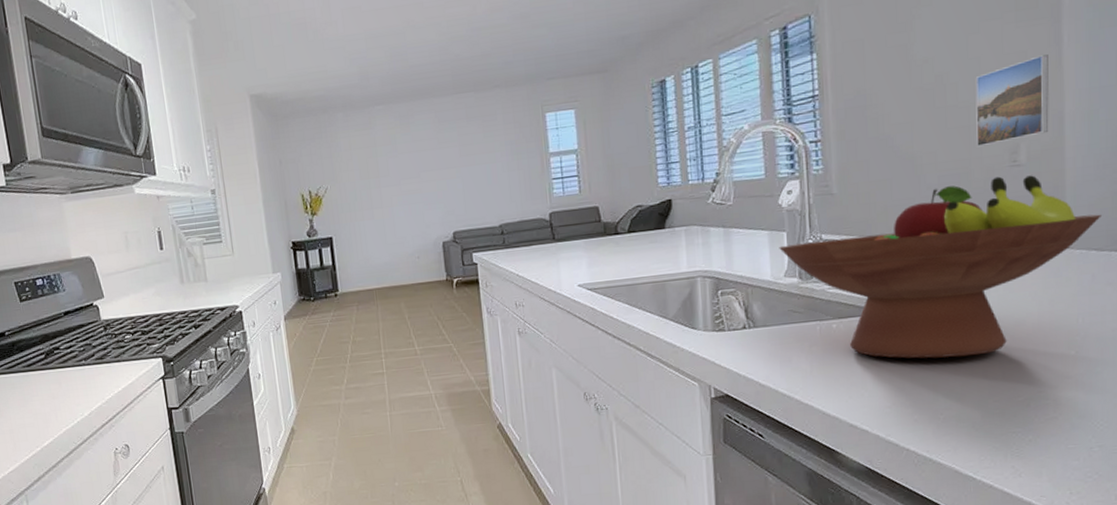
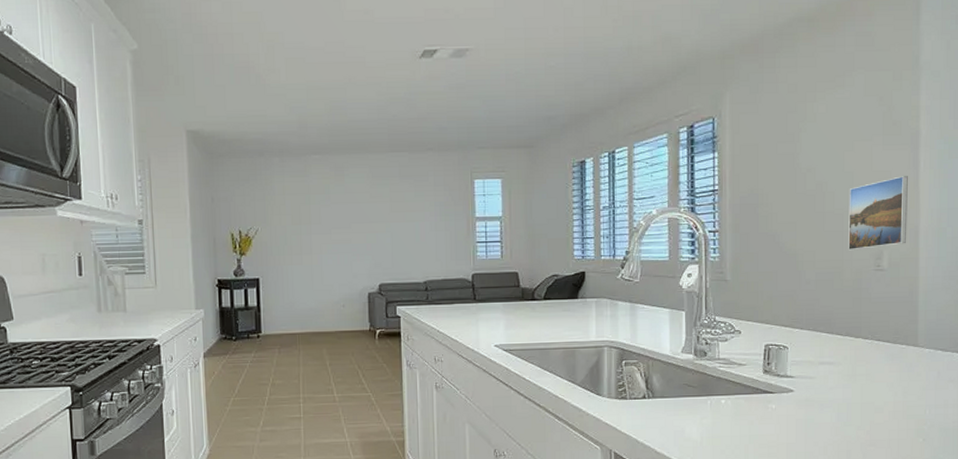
fruit bowl: present [779,175,1101,359] -> none [678,278,946,438]

